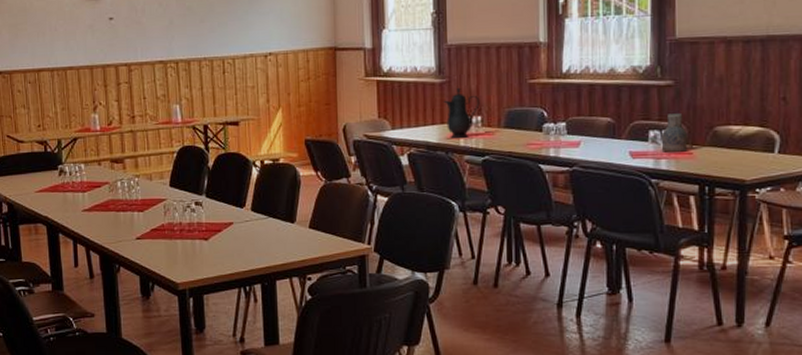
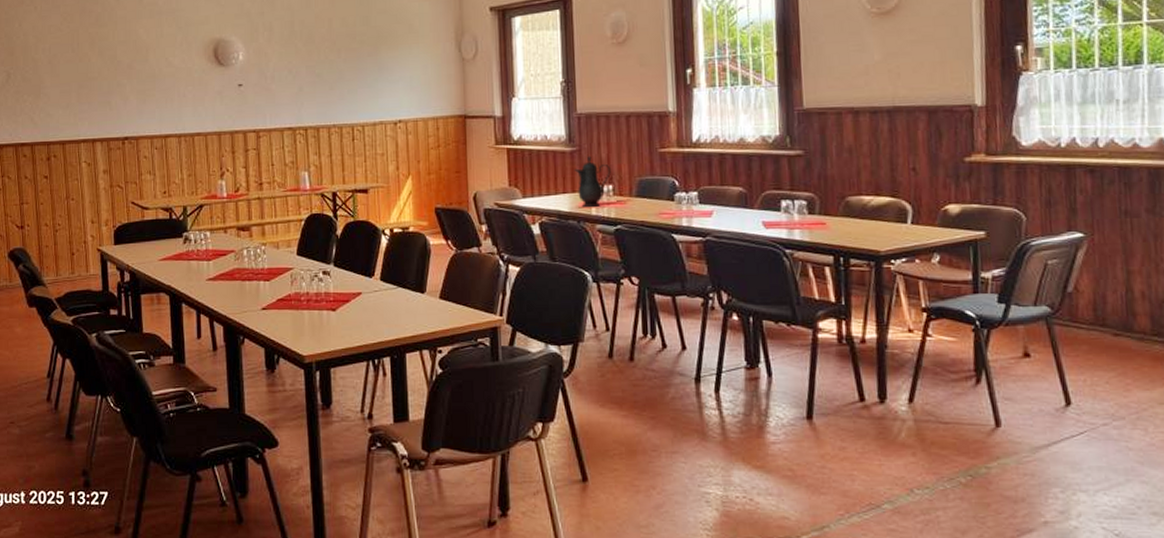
pitcher: present [661,113,688,152] -> none [793,183,821,222]

